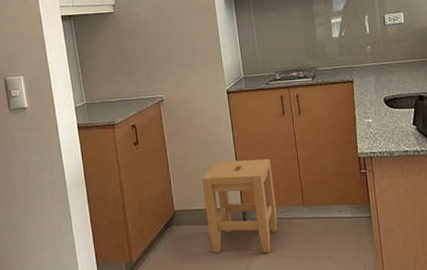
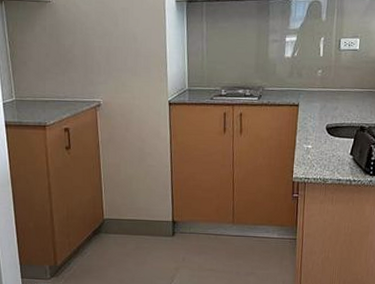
stool: present [201,158,278,253] -> none [134,174,207,266]

